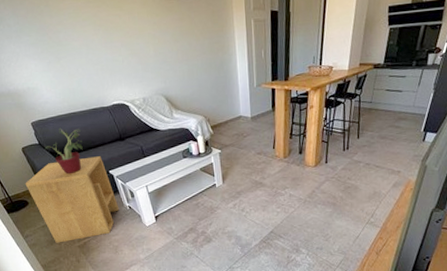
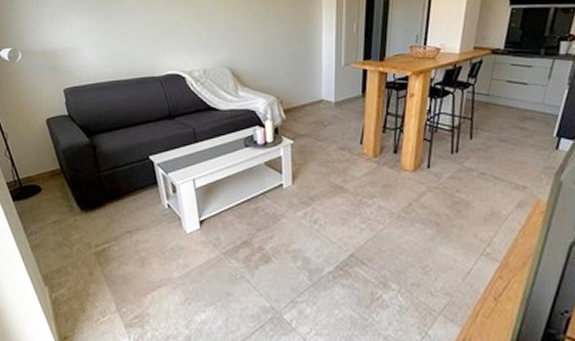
side table: present [25,156,119,243] -> none [42,136,155,247]
potted plant: present [46,127,83,175] -> none [75,97,123,157]

